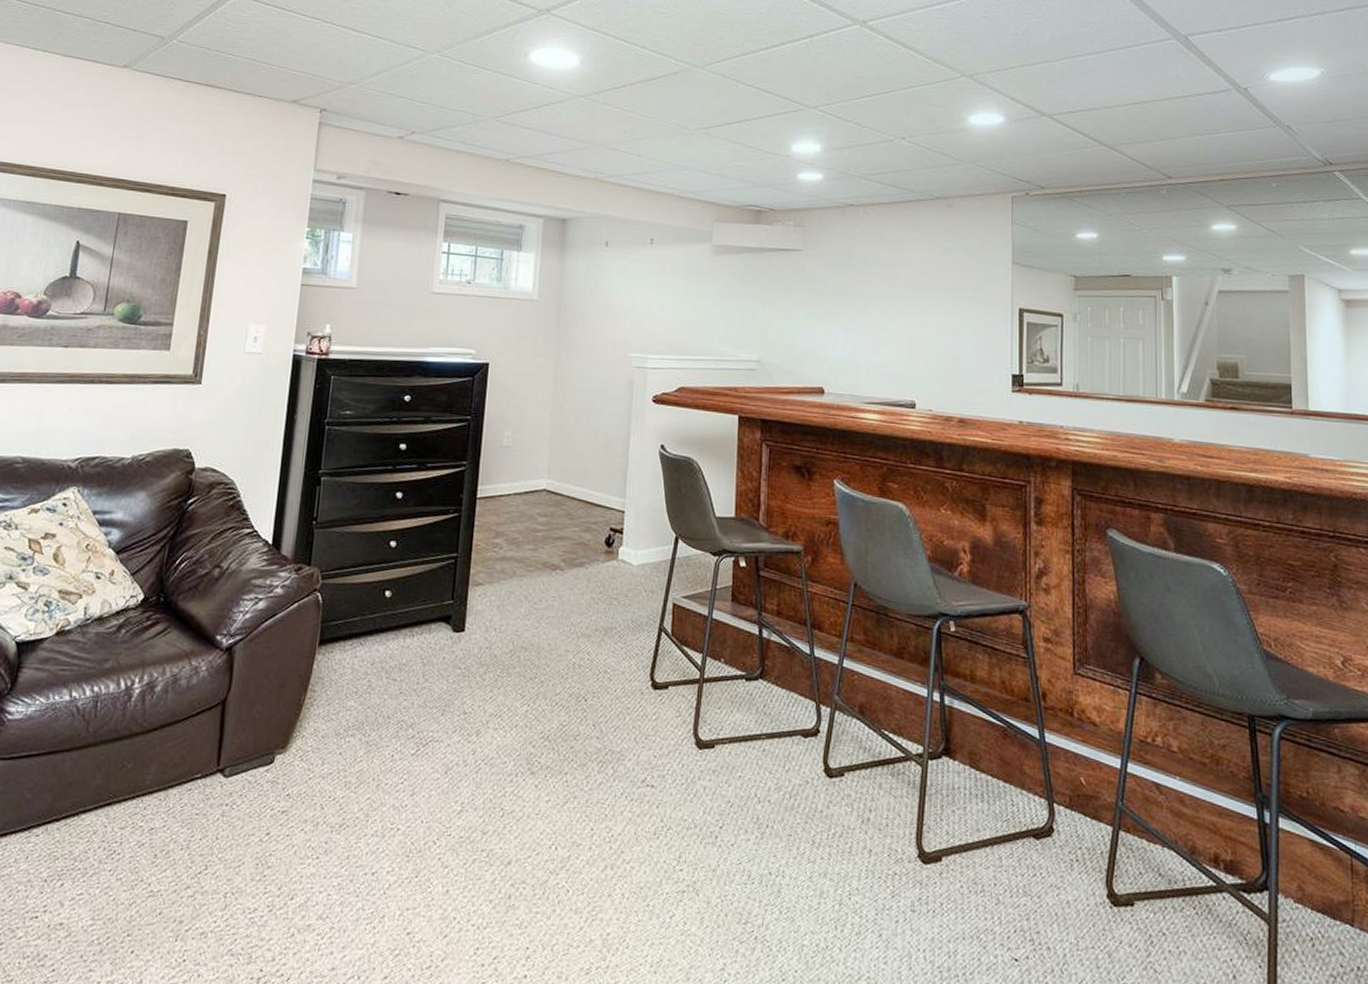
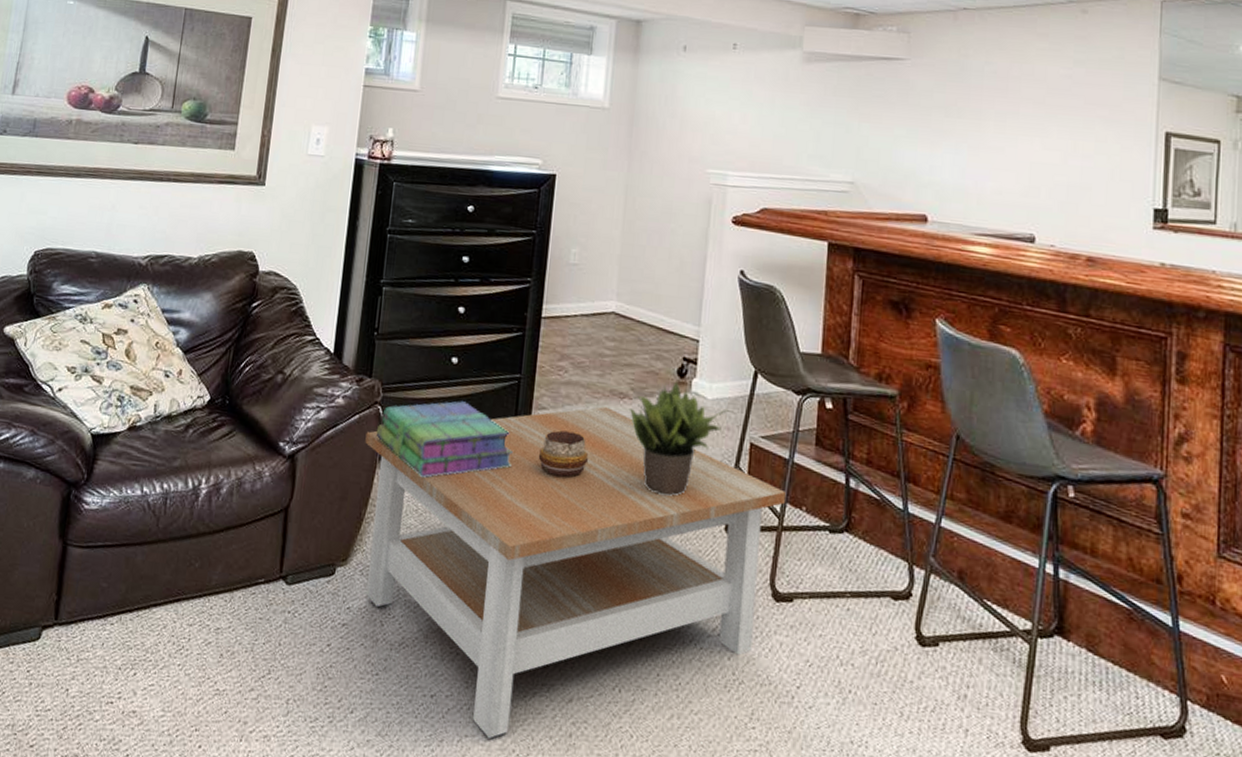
coffee table: none [304,579,707,909] -> present [365,406,787,738]
stack of books: none [315,582,452,659] -> present [376,401,514,478]
decorative bowl: none [475,604,524,648] -> present [538,430,589,477]
potted plant: none [560,550,657,659] -> present [629,381,733,497]

